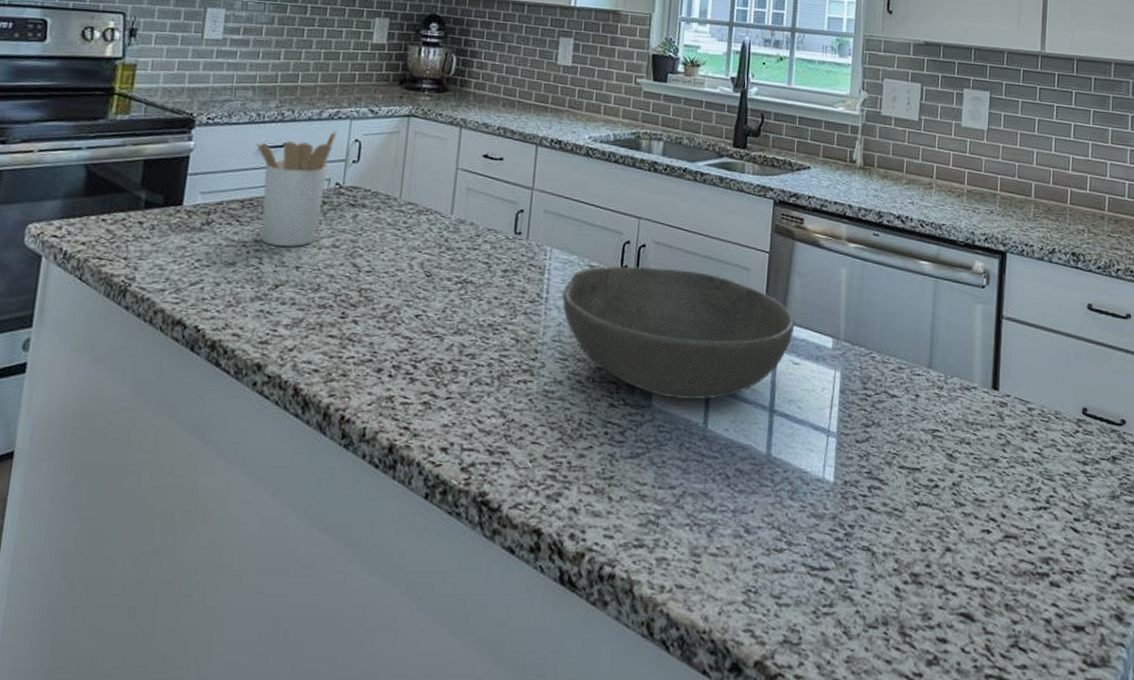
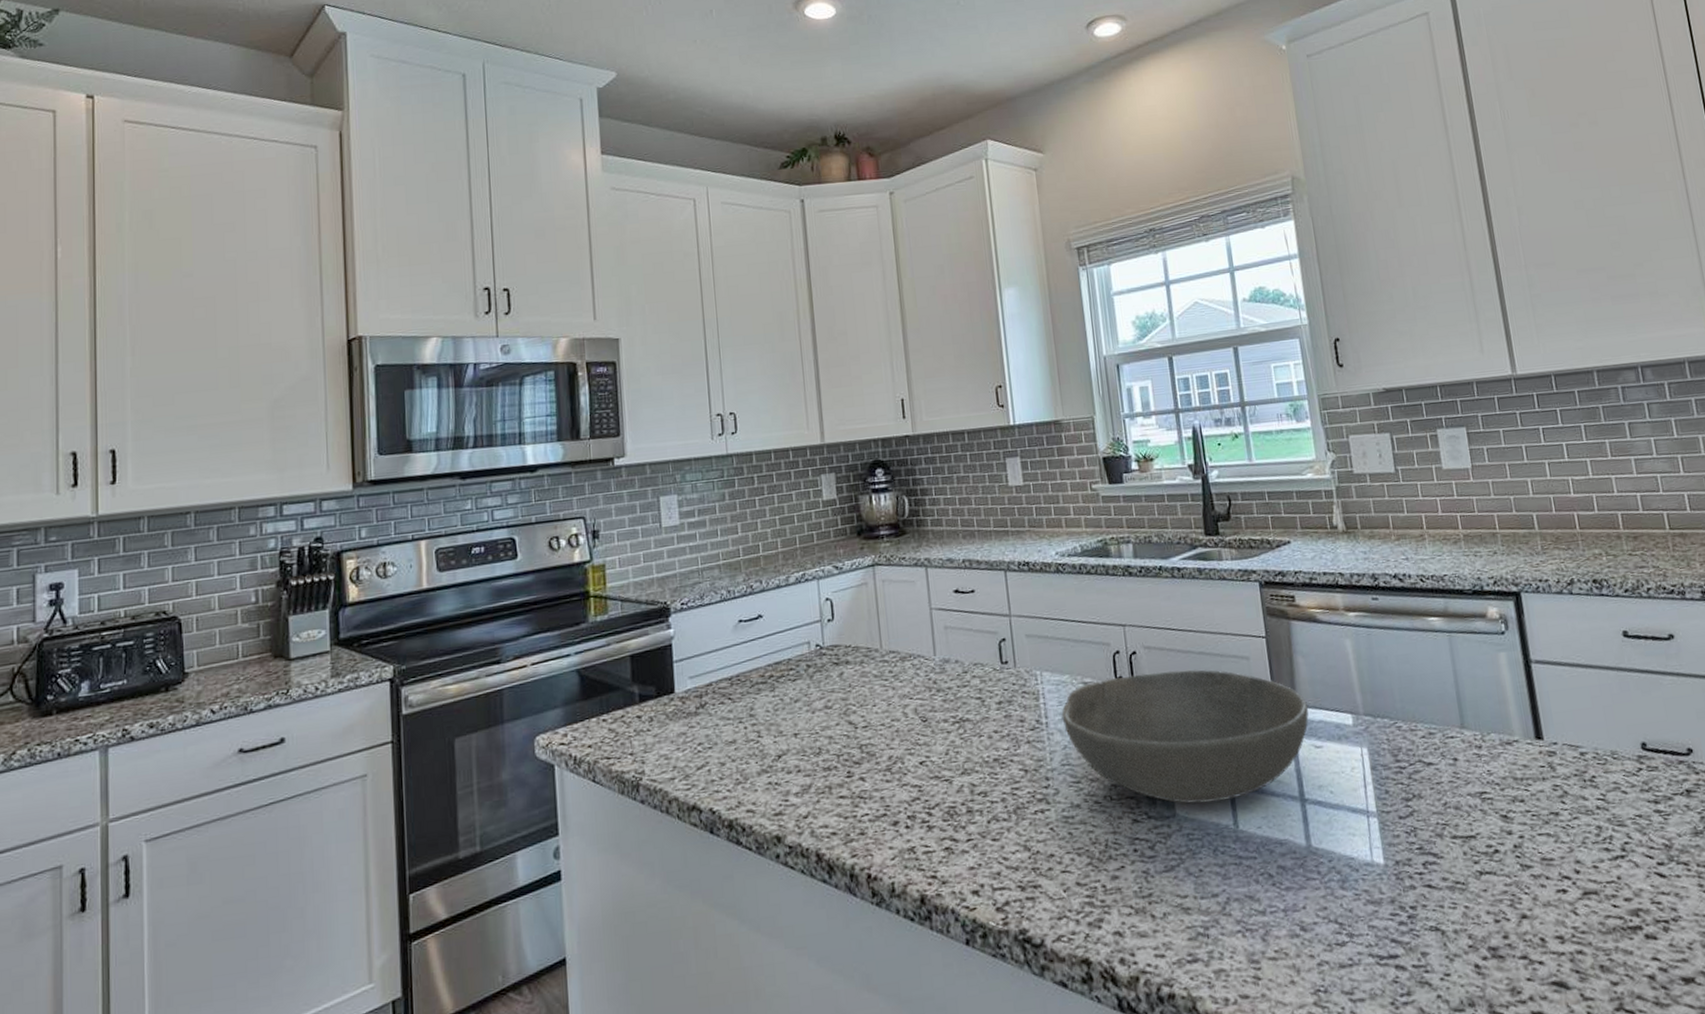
utensil holder: present [256,129,337,248] -> none [732,592,807,717]

